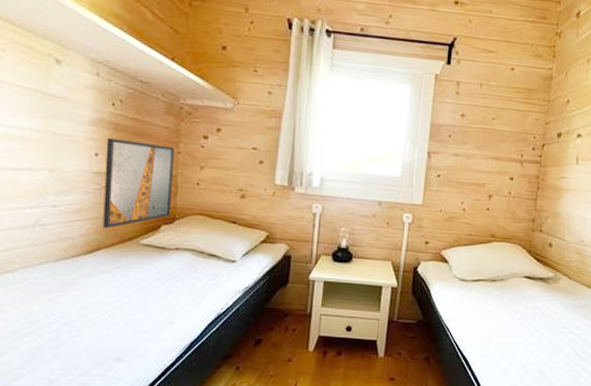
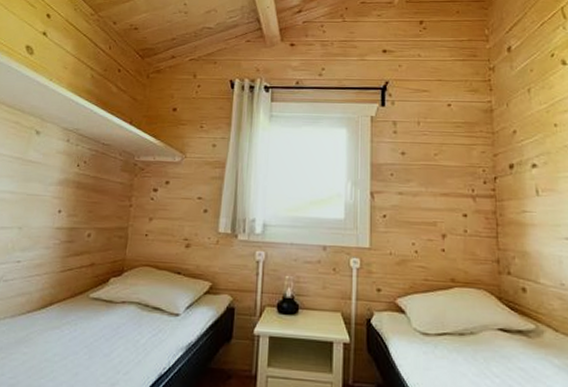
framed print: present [103,137,174,229] -> none [58,195,127,283]

